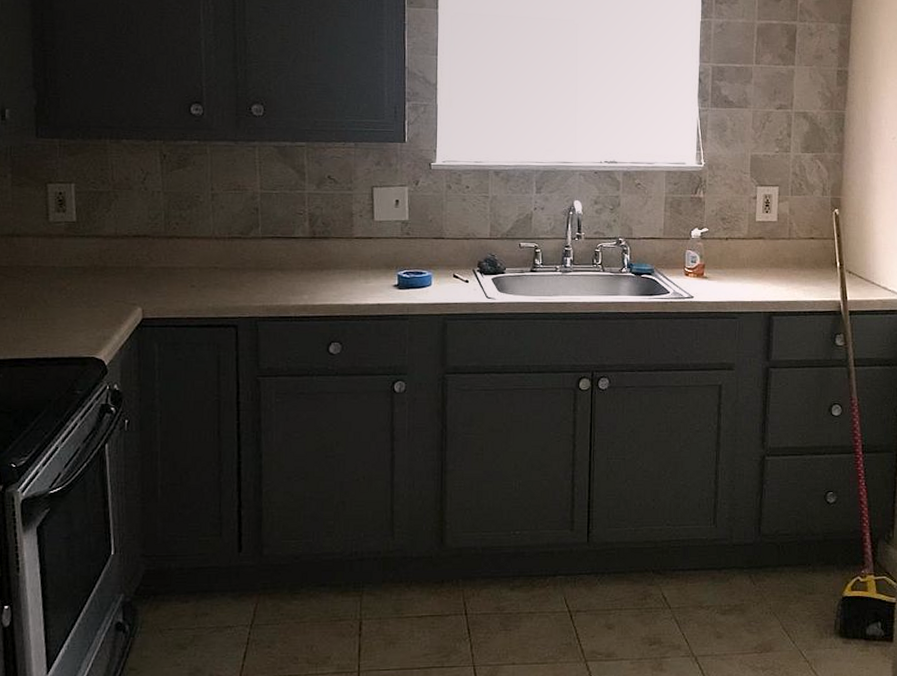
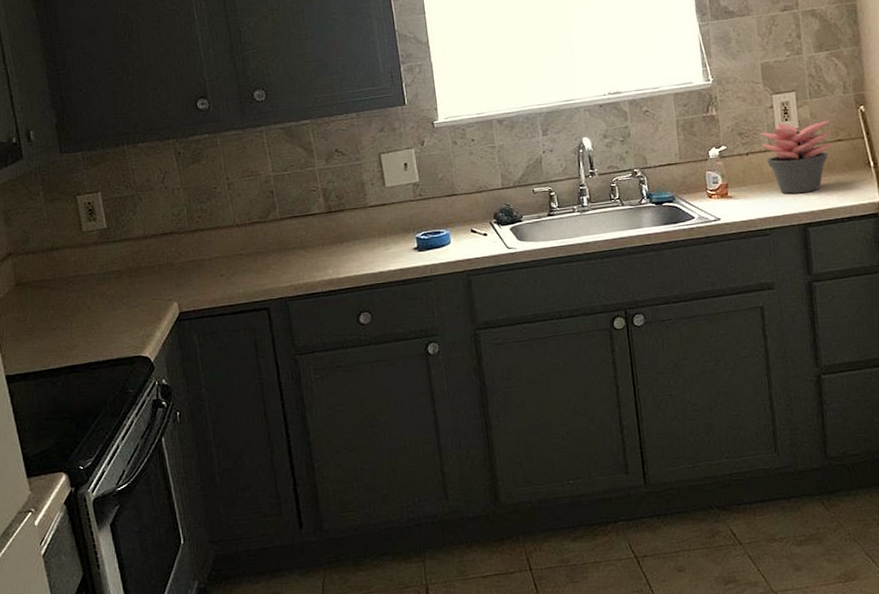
succulent plant: none [742,214,806,283] -> present [760,120,832,194]

